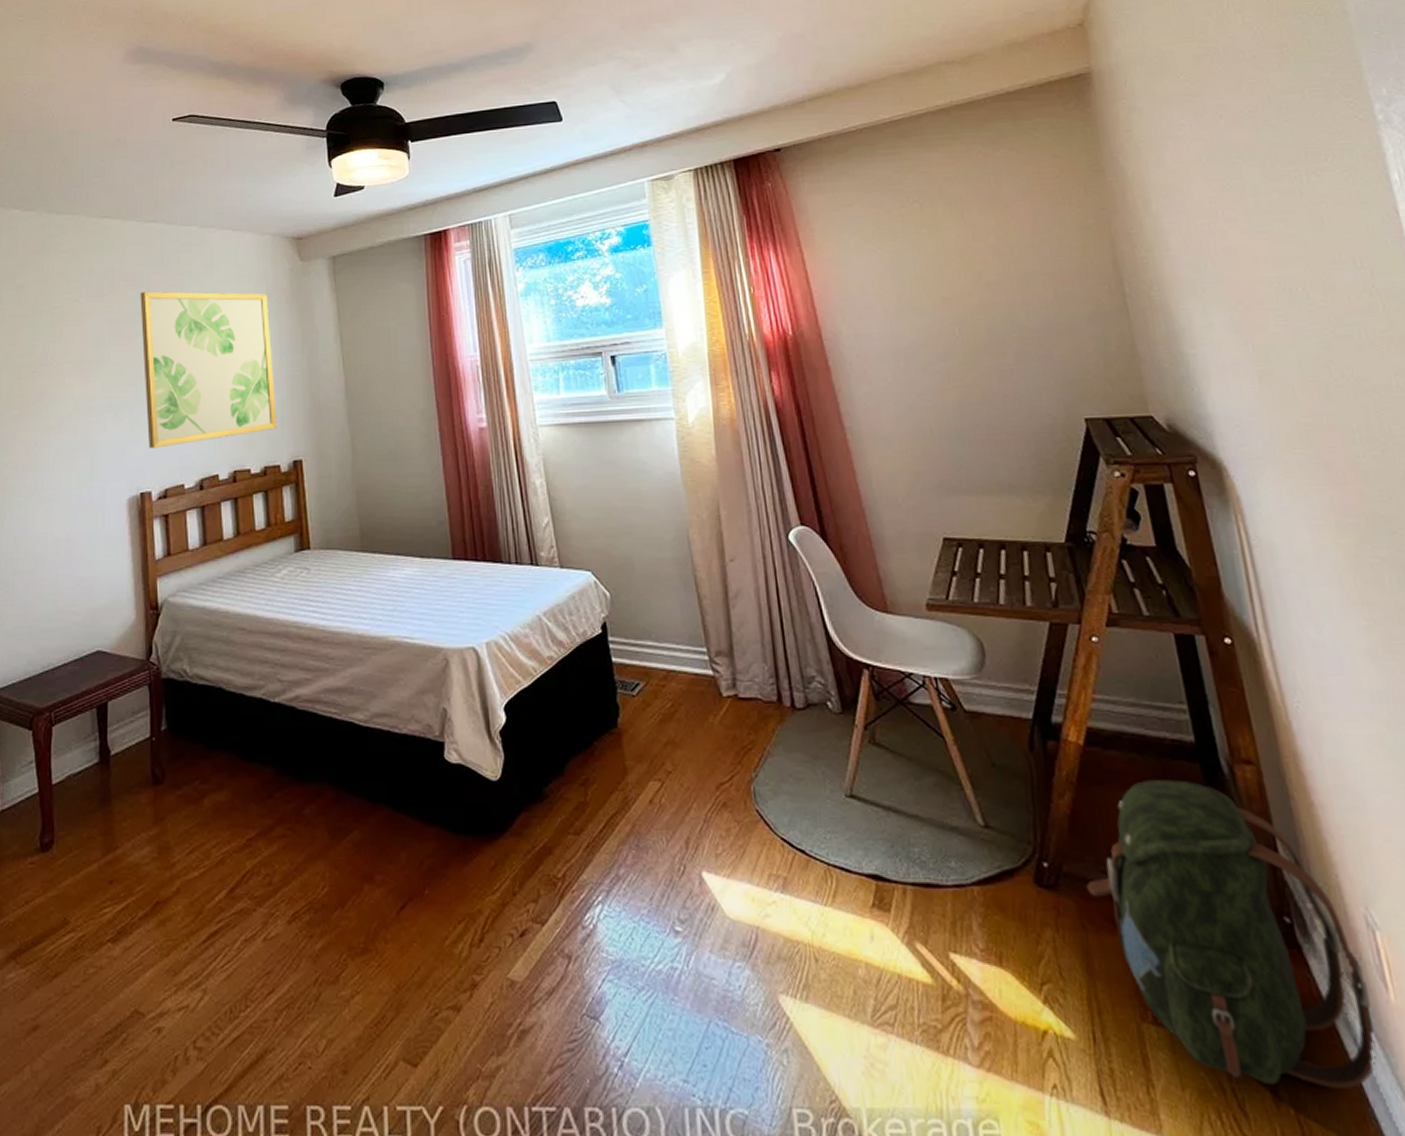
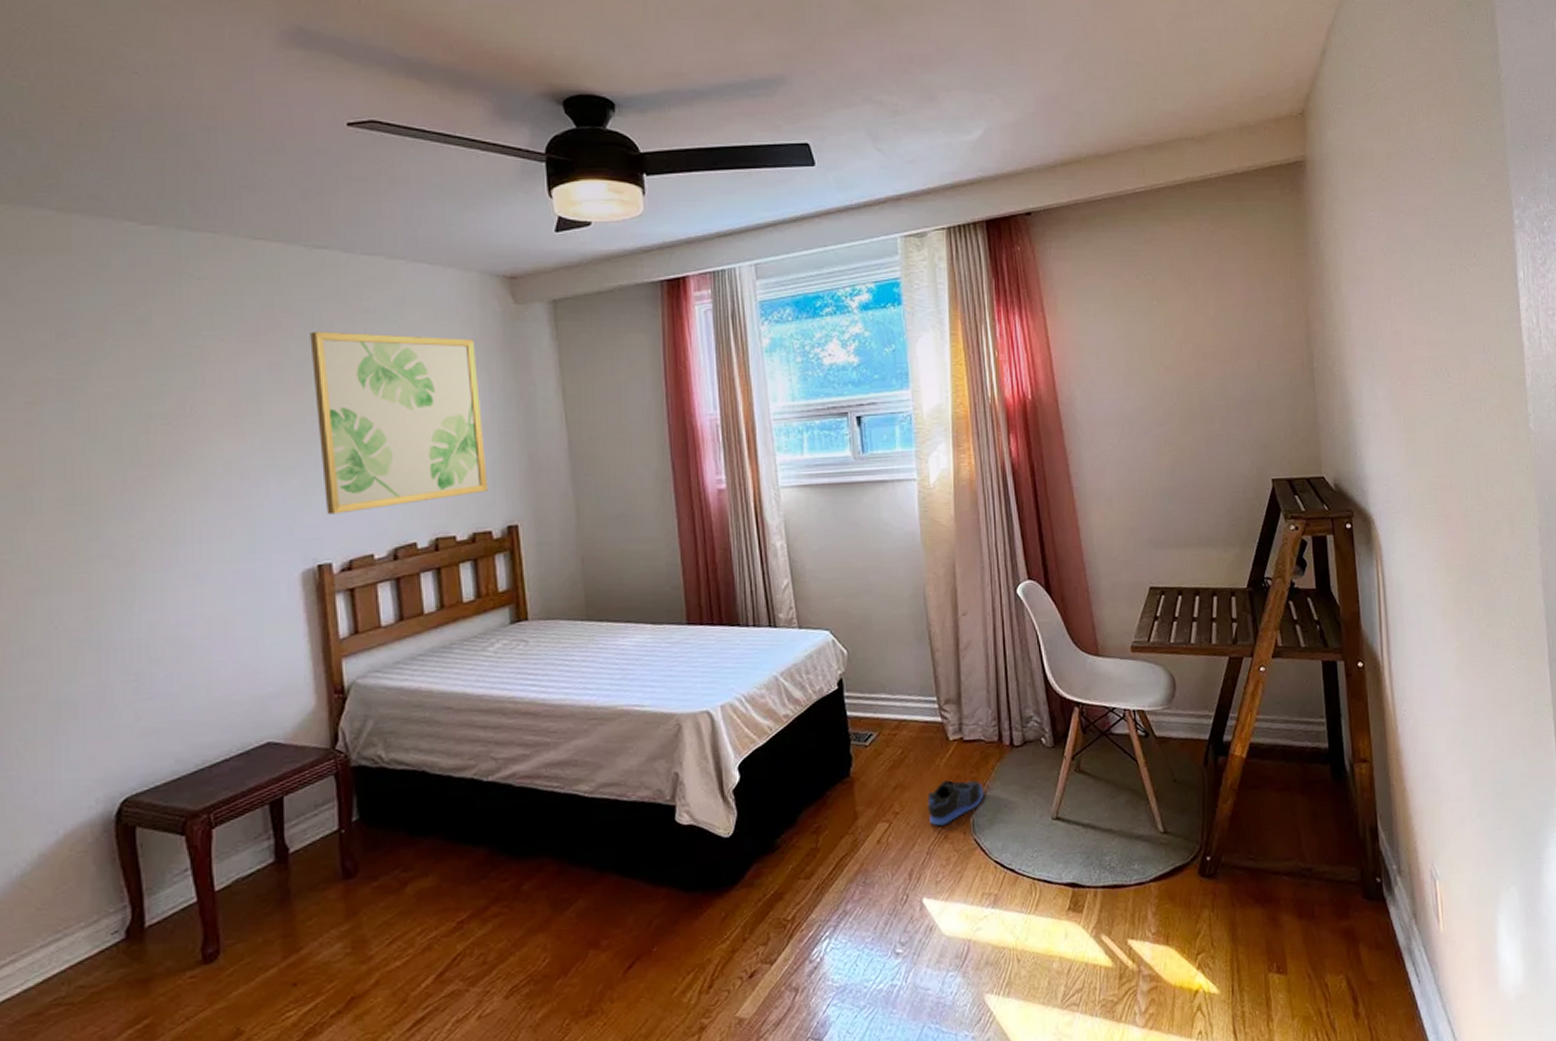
sneaker: none [701,741,766,791] -> present [927,780,985,826]
backpack: present [1086,780,1376,1088] -> none [1238,779,1427,1006]

